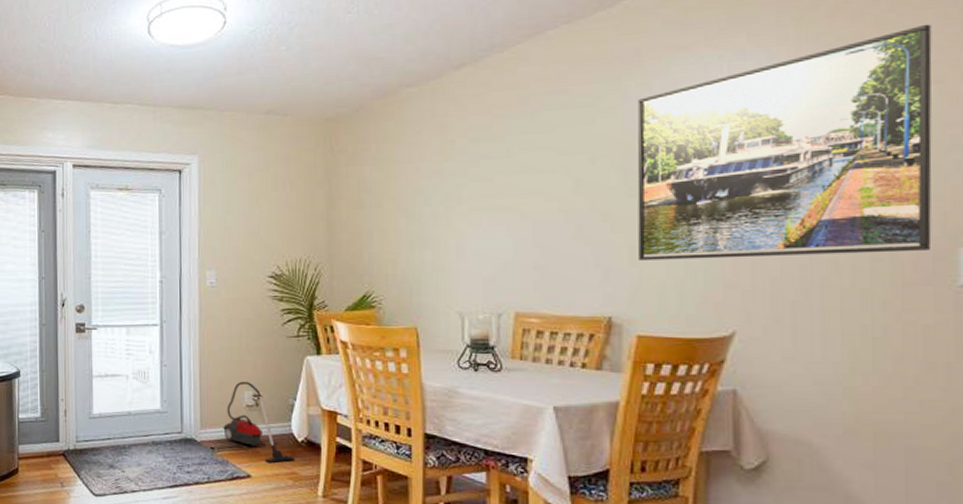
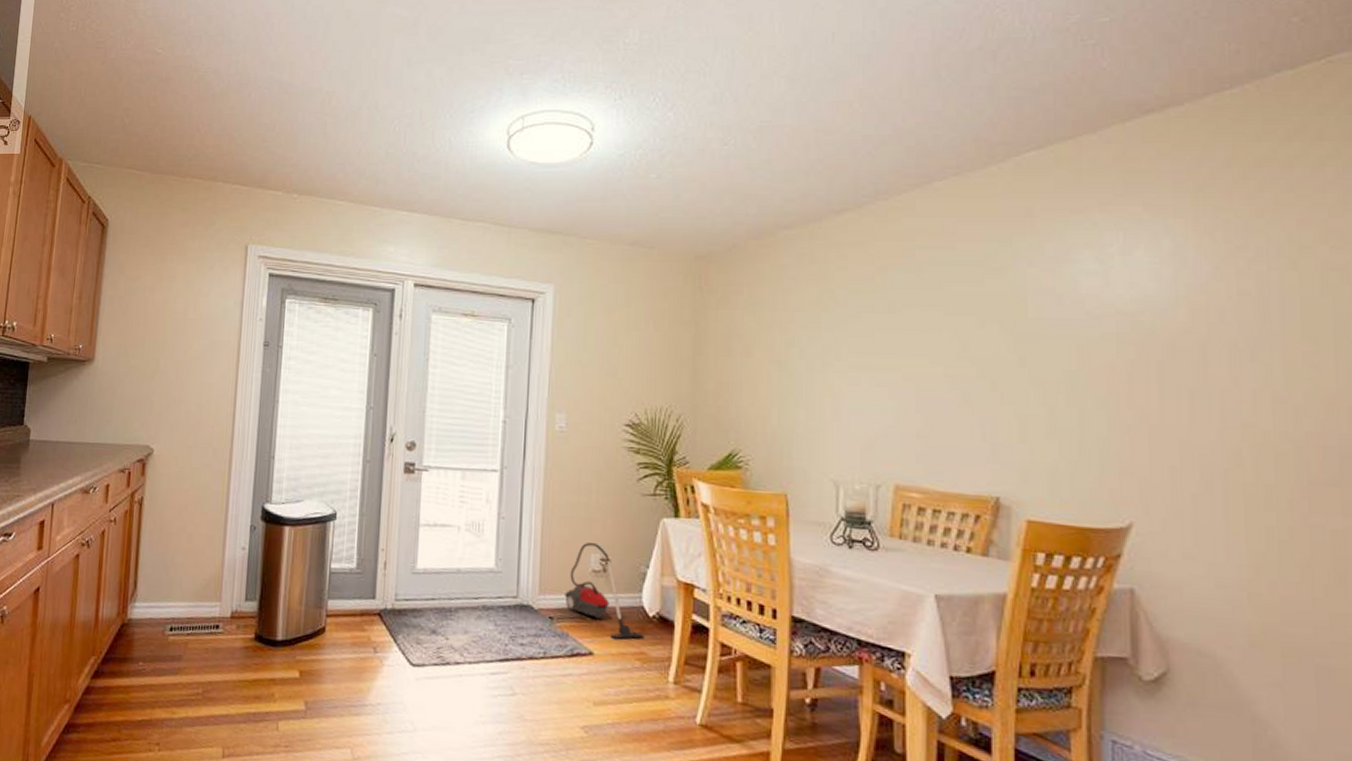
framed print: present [637,24,932,261] -> none [1028,208,1338,448]

